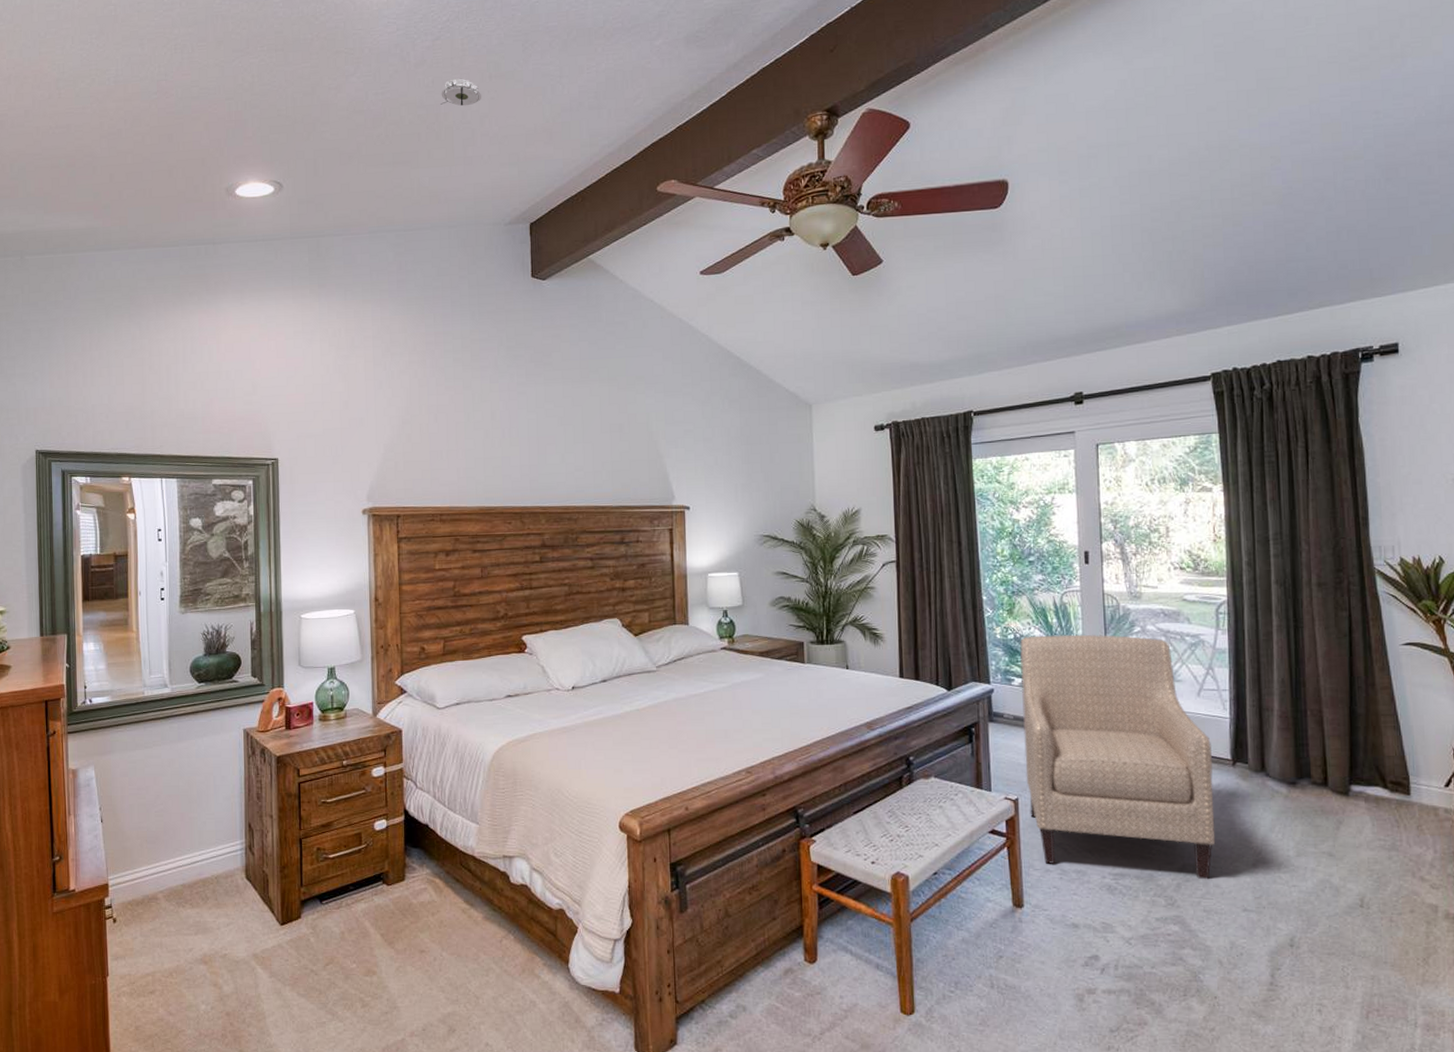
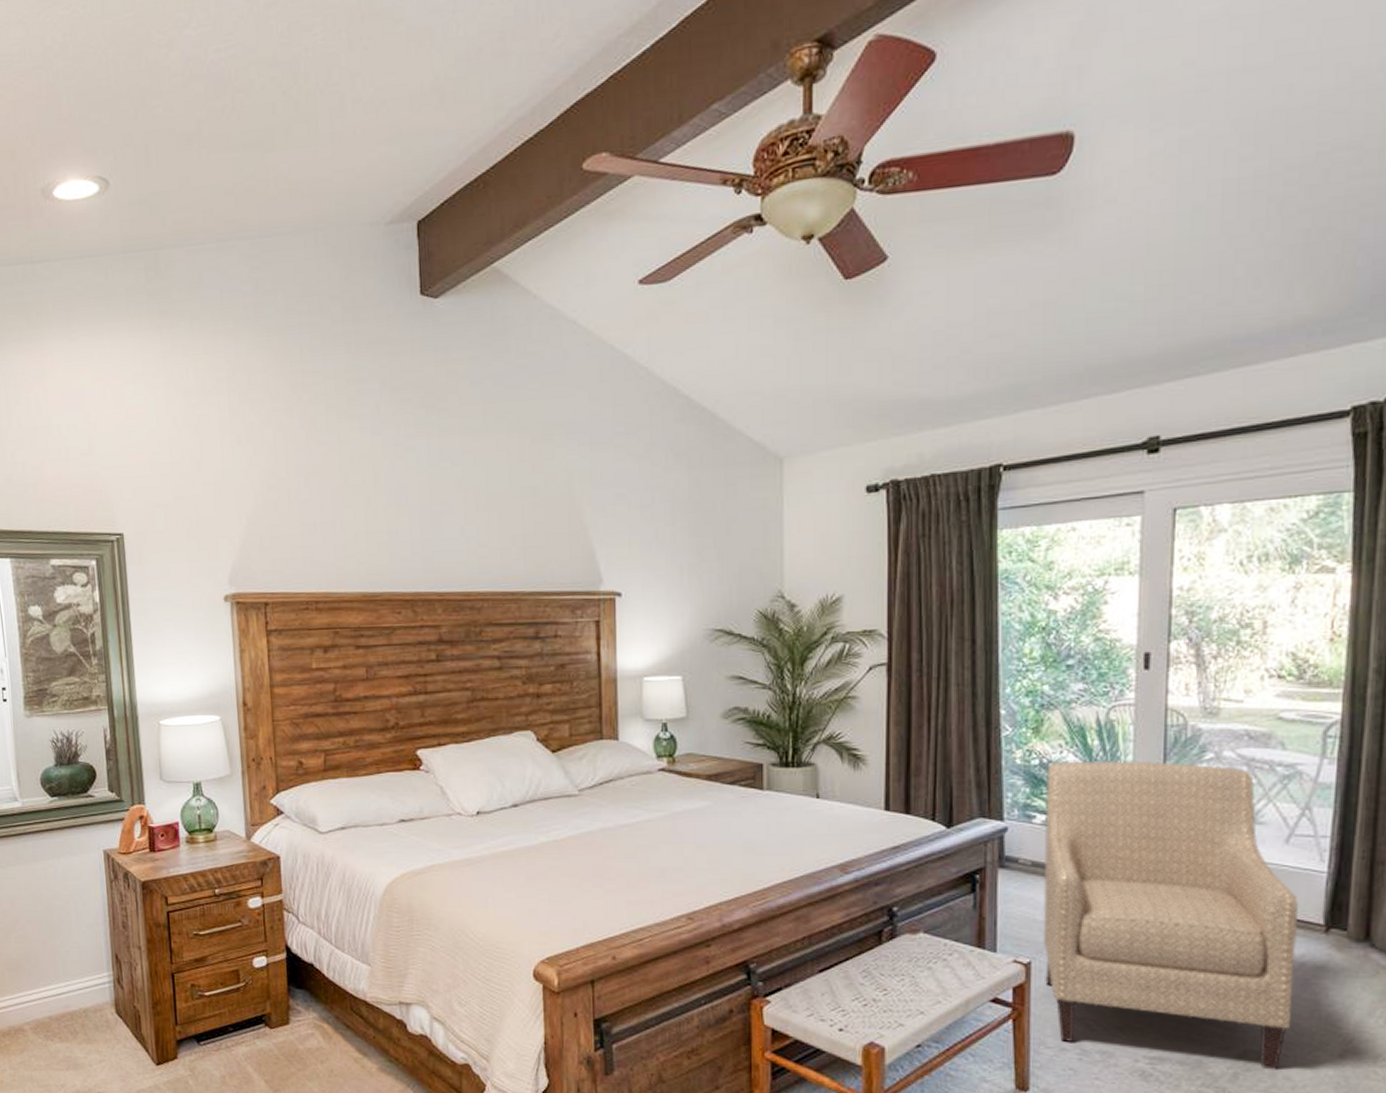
smoke detector: present [440,78,482,107] -> none [299,21,353,62]

